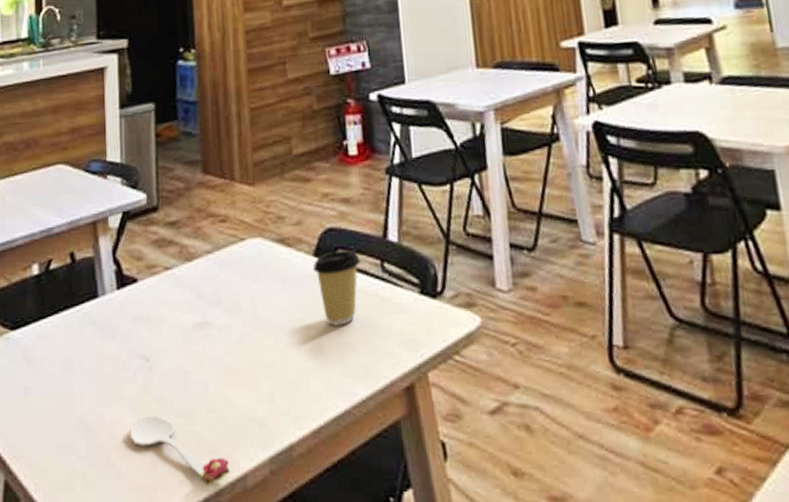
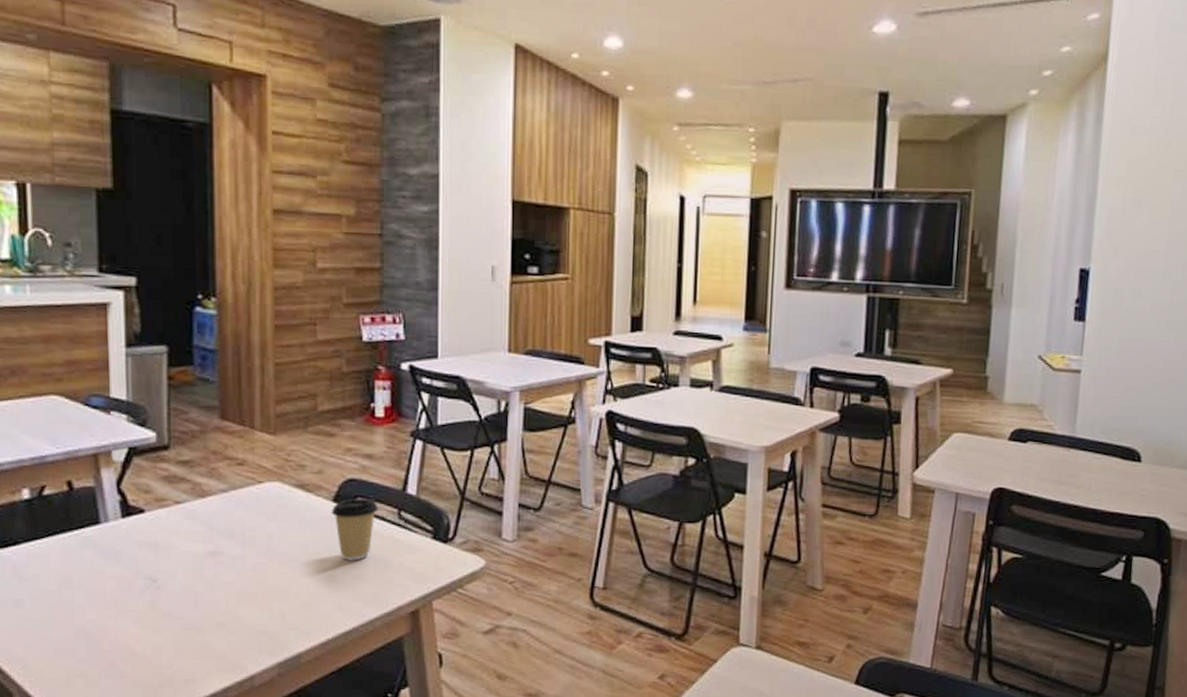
spoon: present [129,415,231,487] -> none [134,627,239,685]

